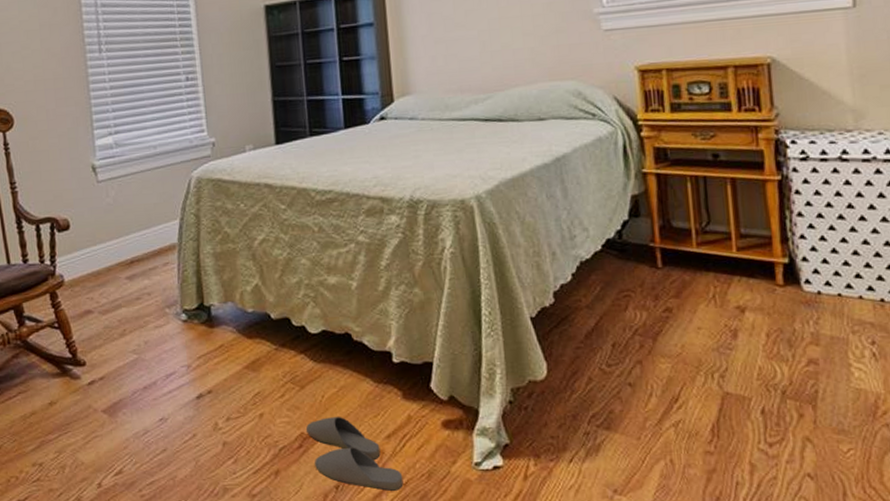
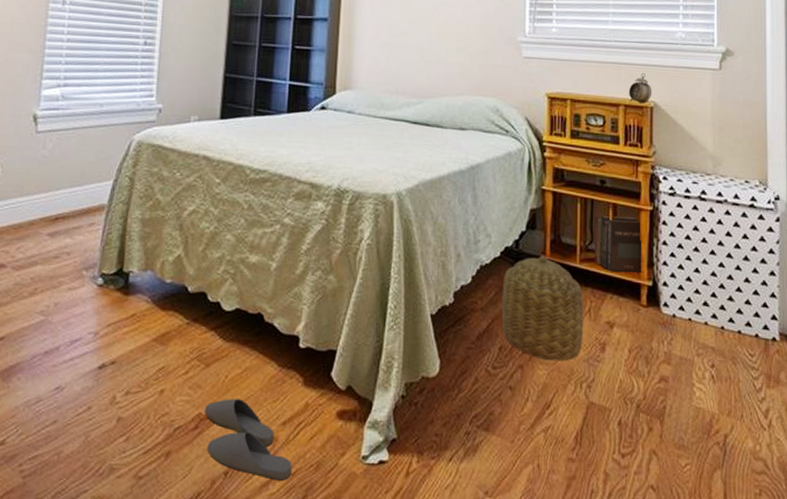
basket: none [608,244,710,353] -> present [501,256,584,361]
books: none [710,190,774,252] -> present [595,216,642,272]
alarm clock: none [737,25,768,63] -> present [628,72,652,104]

